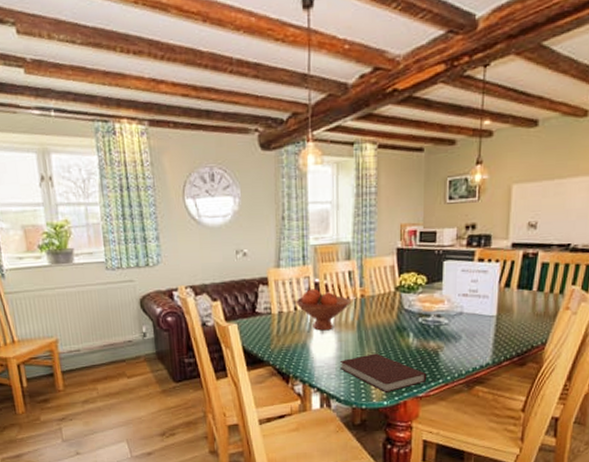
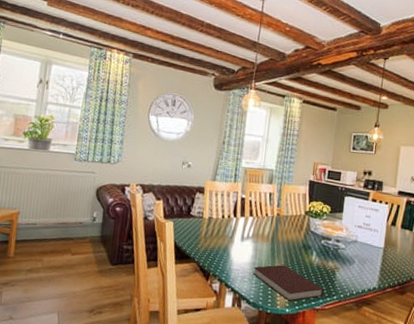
fruit bowl: present [296,288,350,331] -> none [224,202,268,239]

